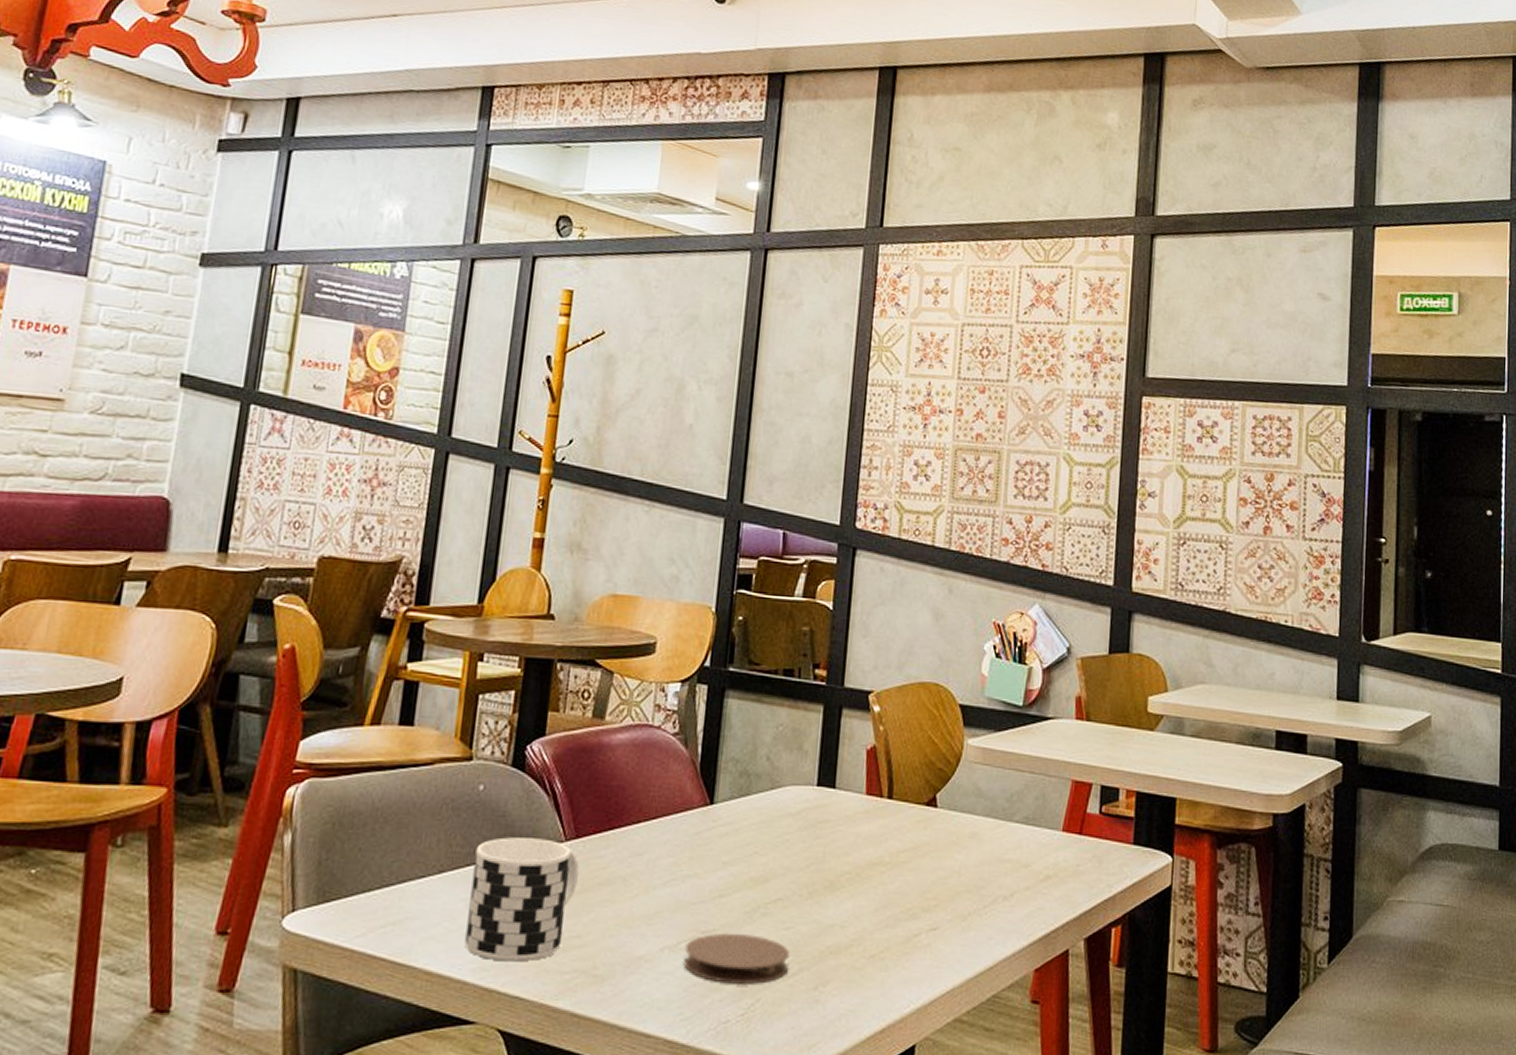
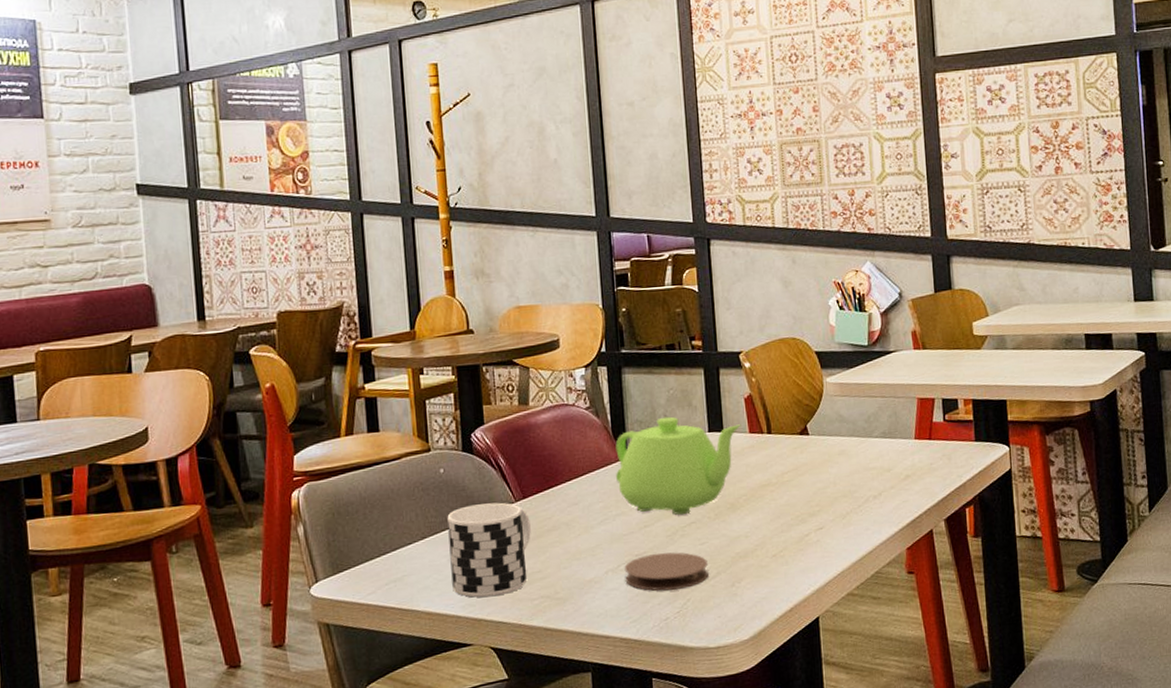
teapot: none [695,759,858,888] -> present [615,416,741,516]

